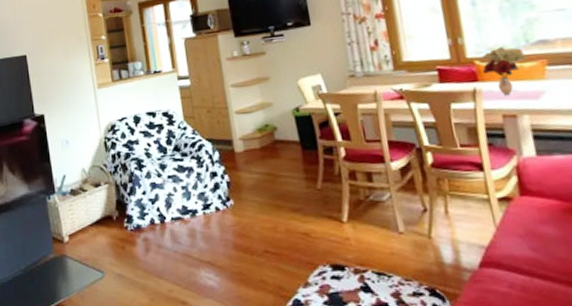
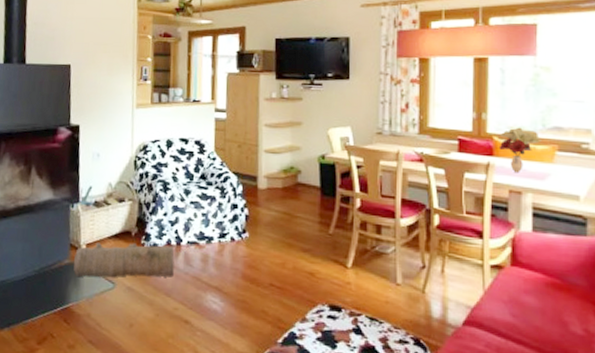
decorative log: none [58,225,163,270] -> present [73,242,175,278]

